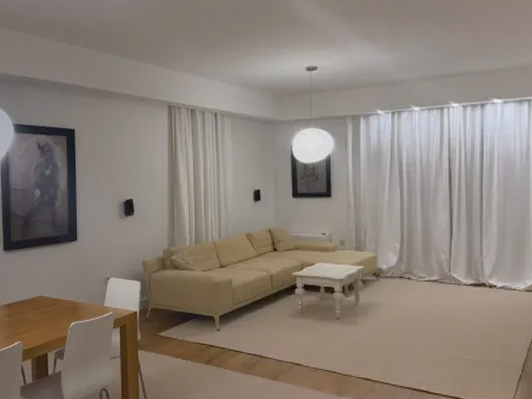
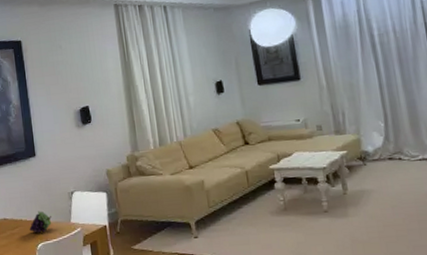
fruit: none [64,292,86,313] -> present [29,211,52,233]

